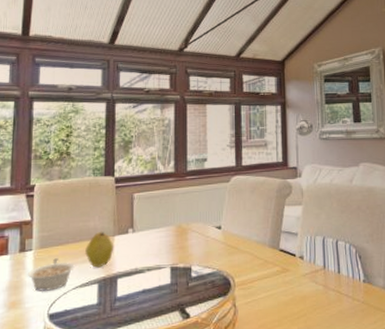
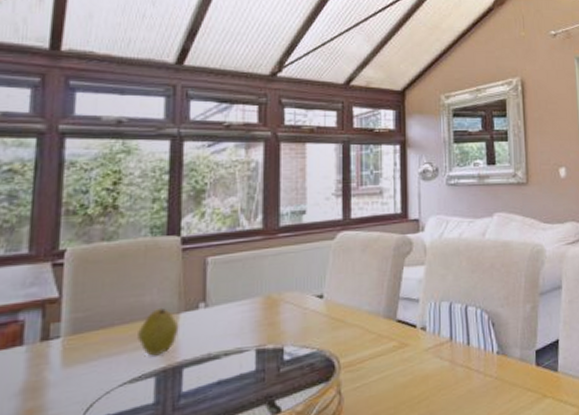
legume: present [27,258,75,291] -> none [51,346,122,393]

